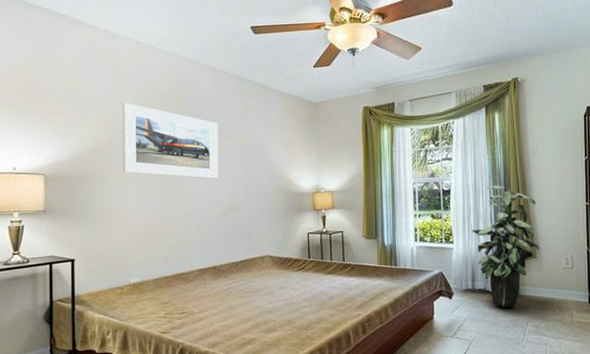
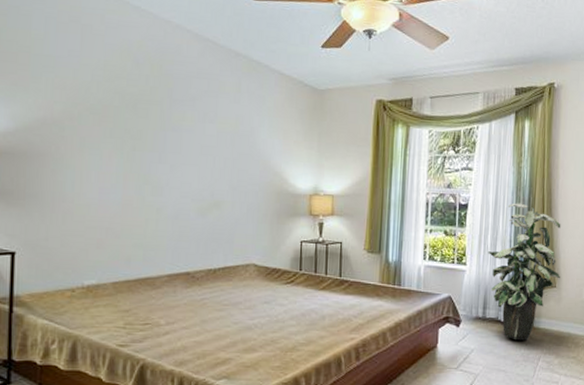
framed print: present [122,102,219,179] -> none [82,66,202,169]

